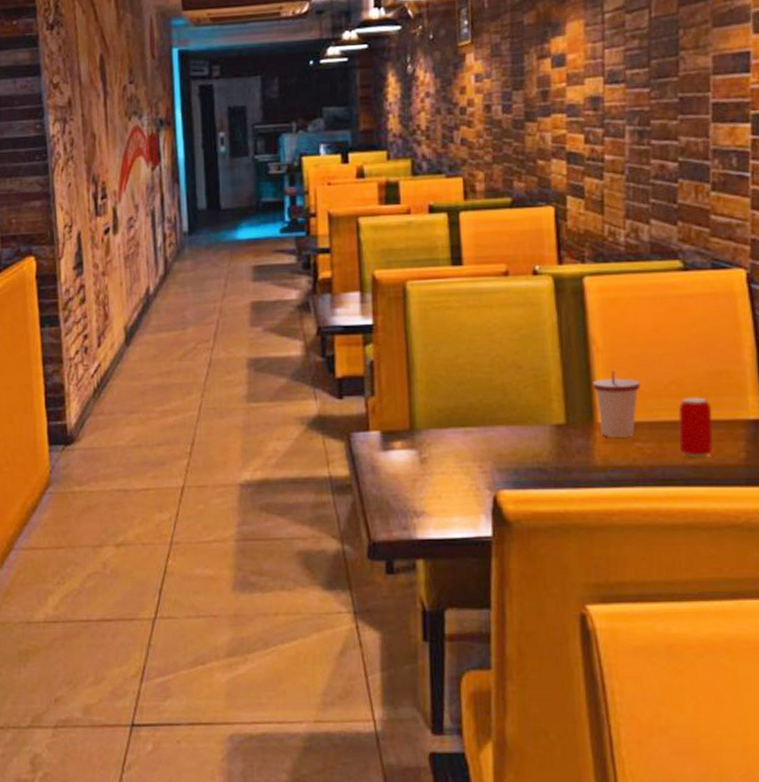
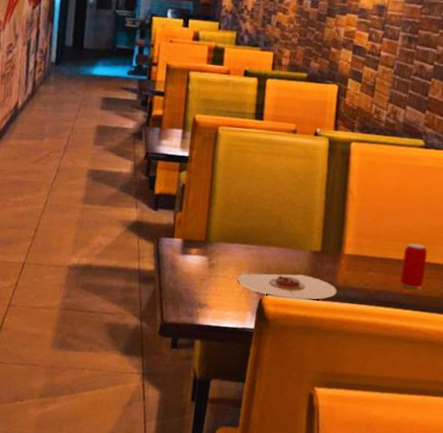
plate: none [460,458,596,491] -> present [238,273,337,300]
cup: present [593,370,641,438] -> none [345,215,380,267]

